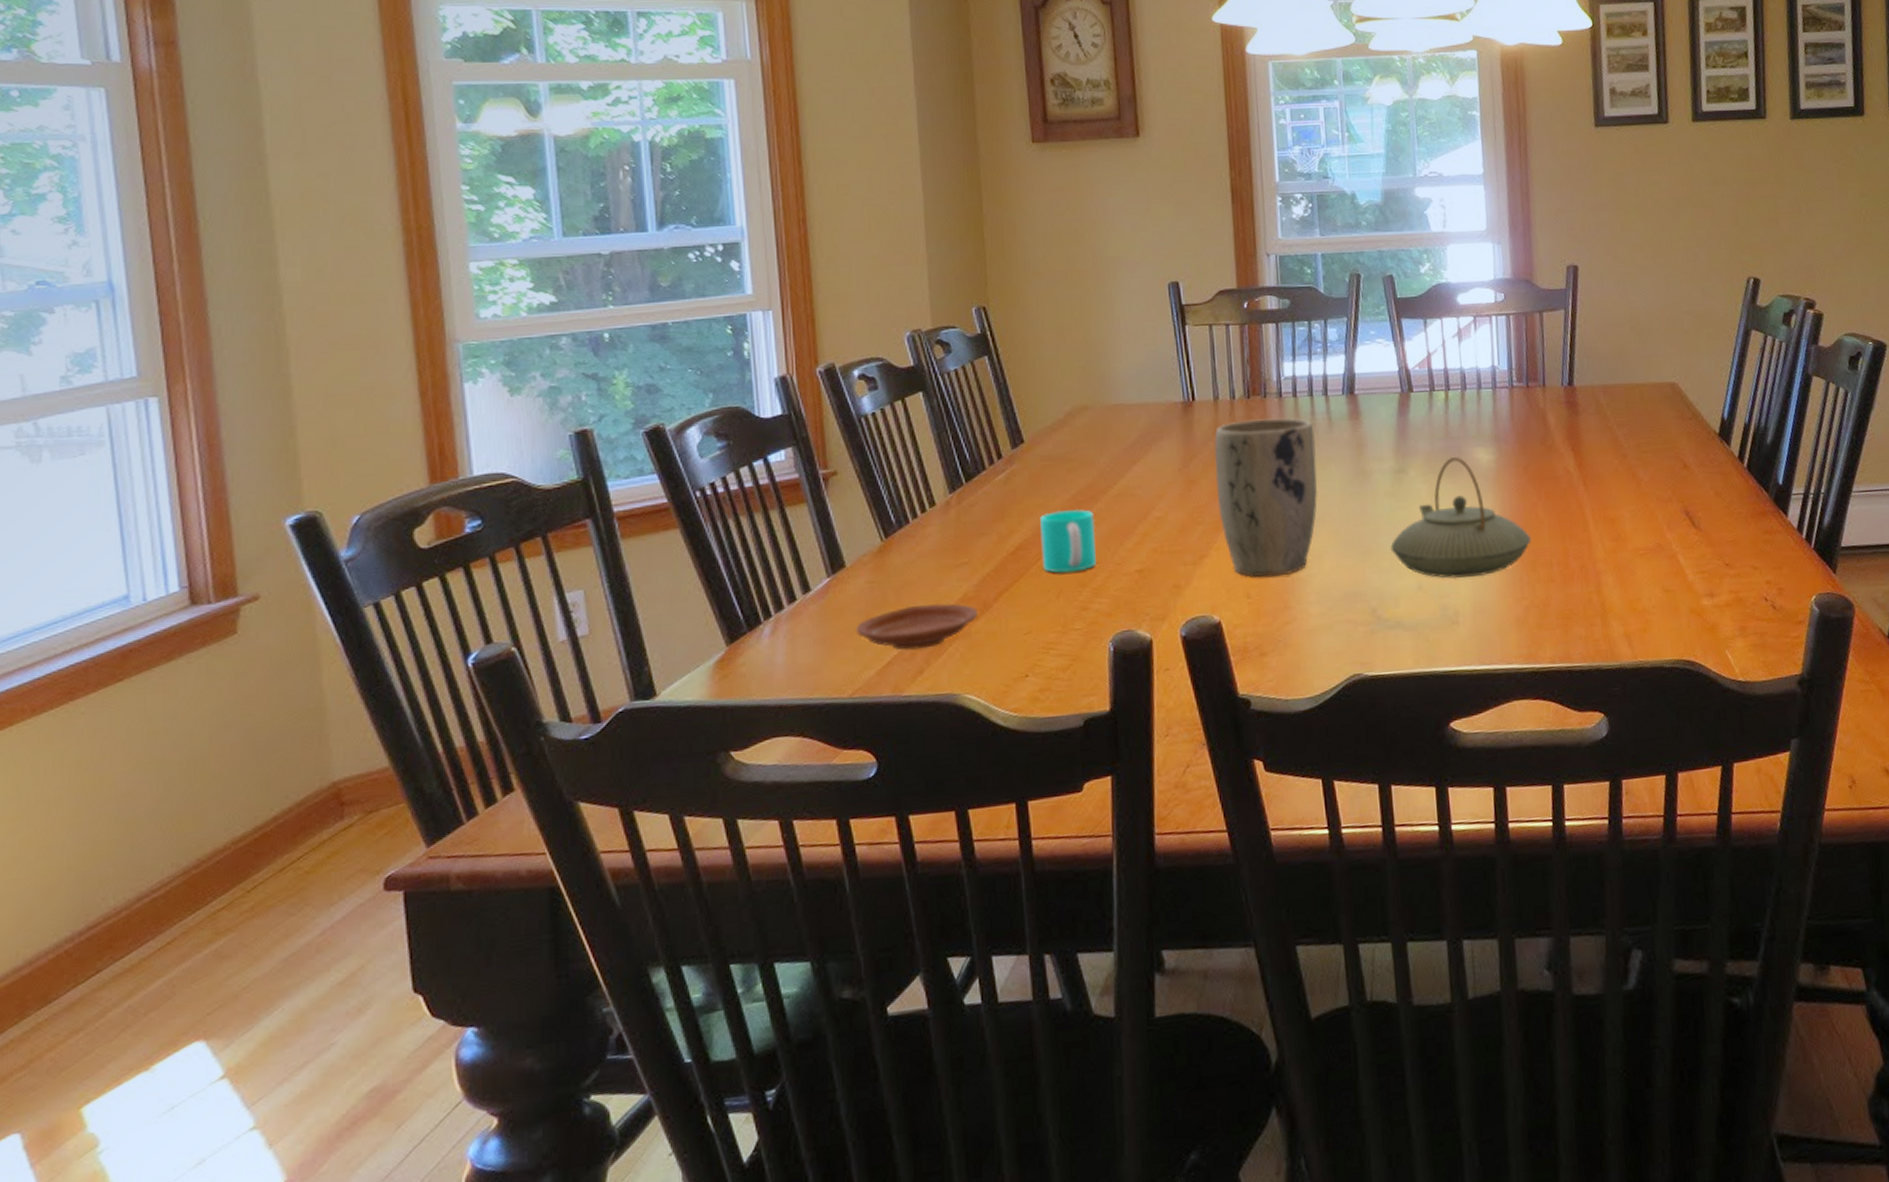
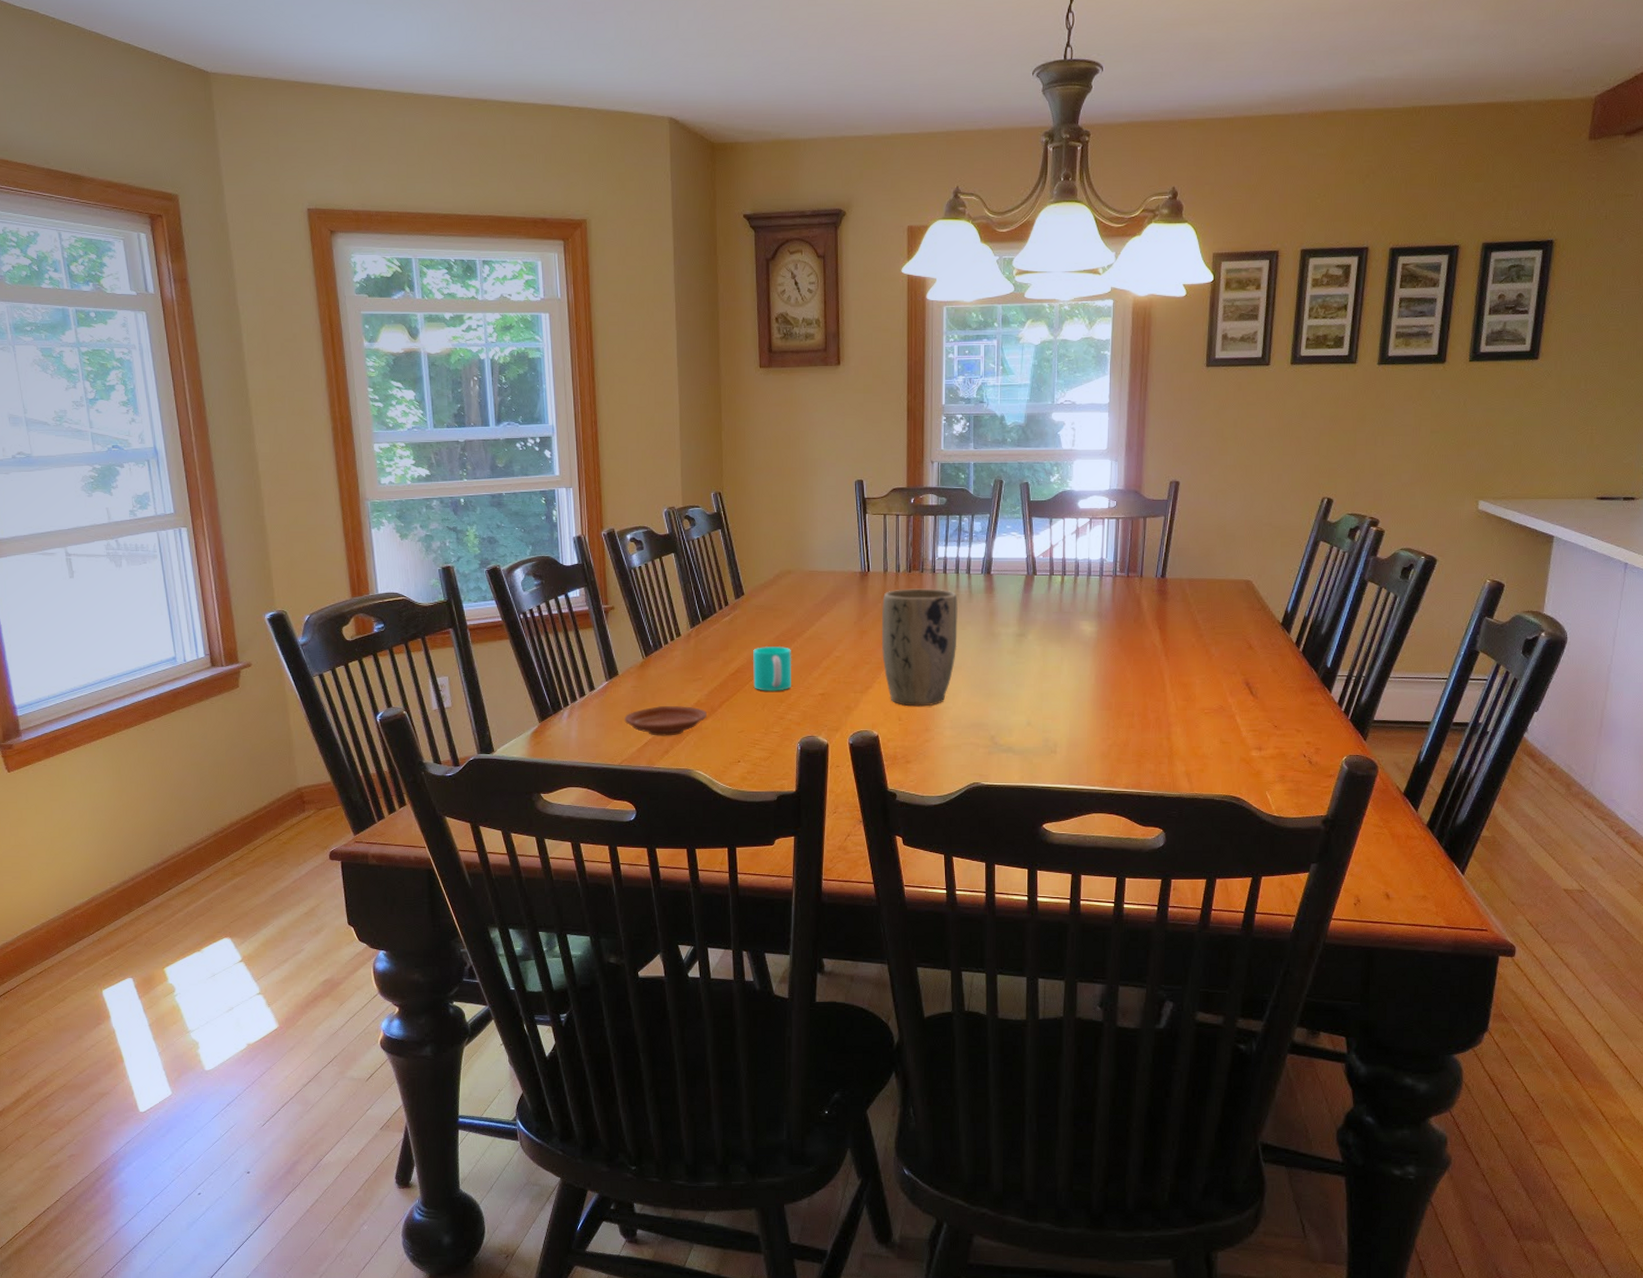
teapot: present [1390,457,1532,579] -> none [1009,628,1119,719]

